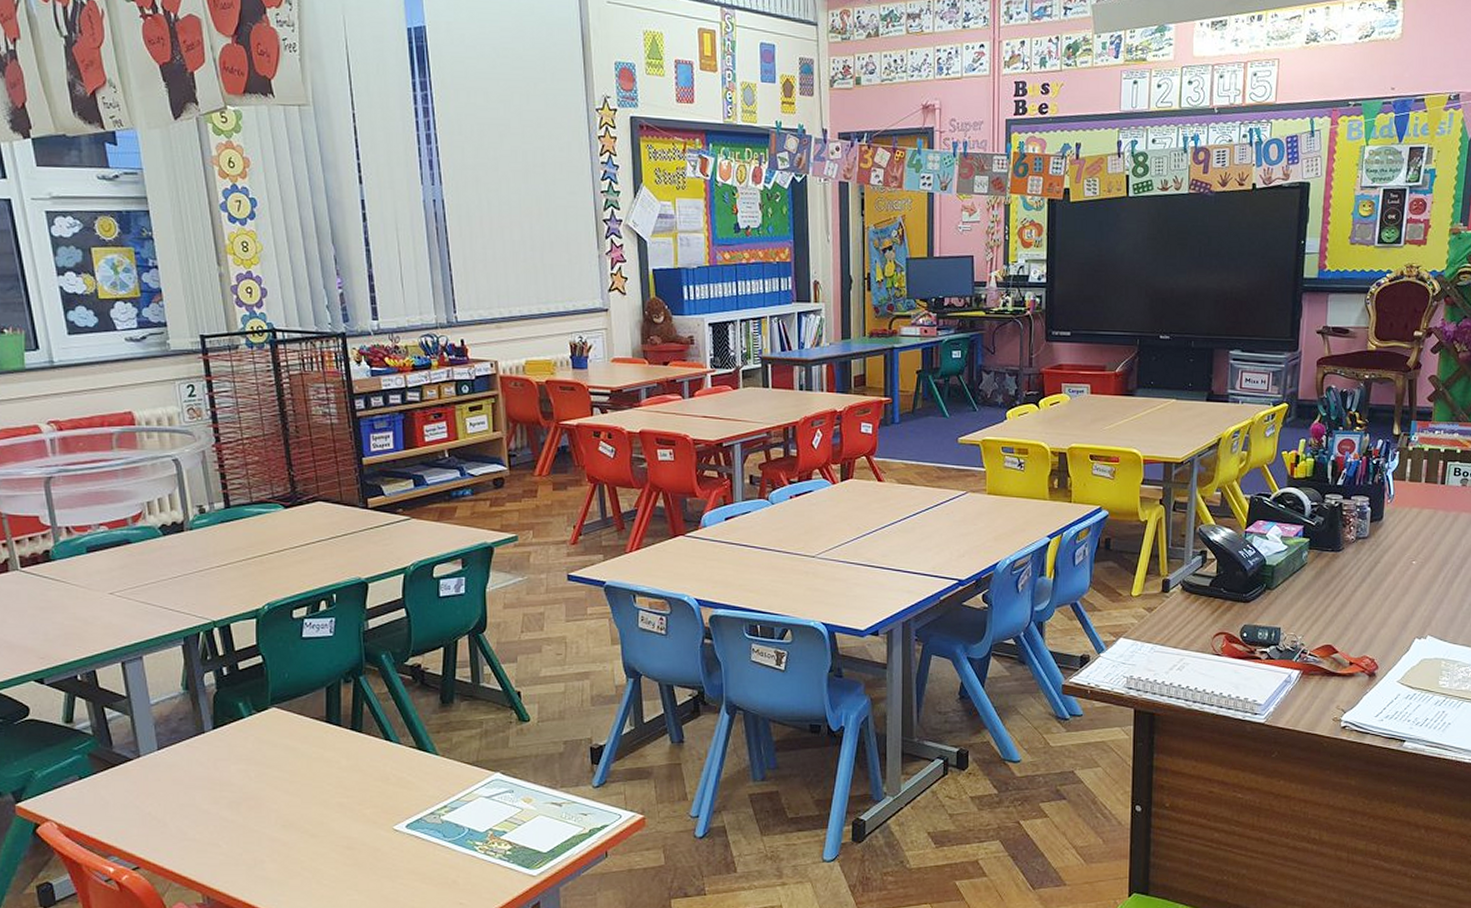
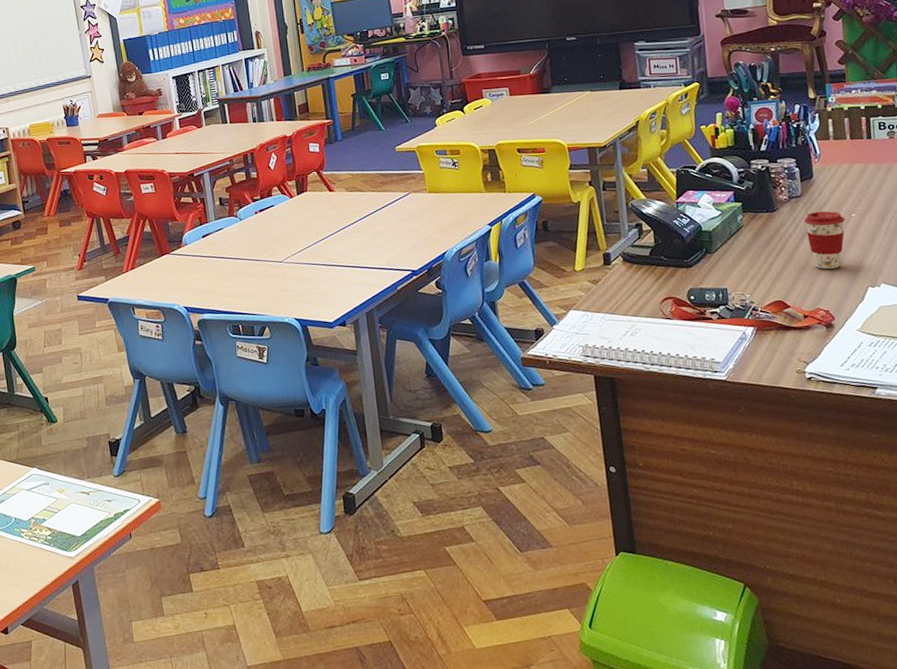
coffee cup: none [1366,556,1406,617] -> present [803,211,846,270]

